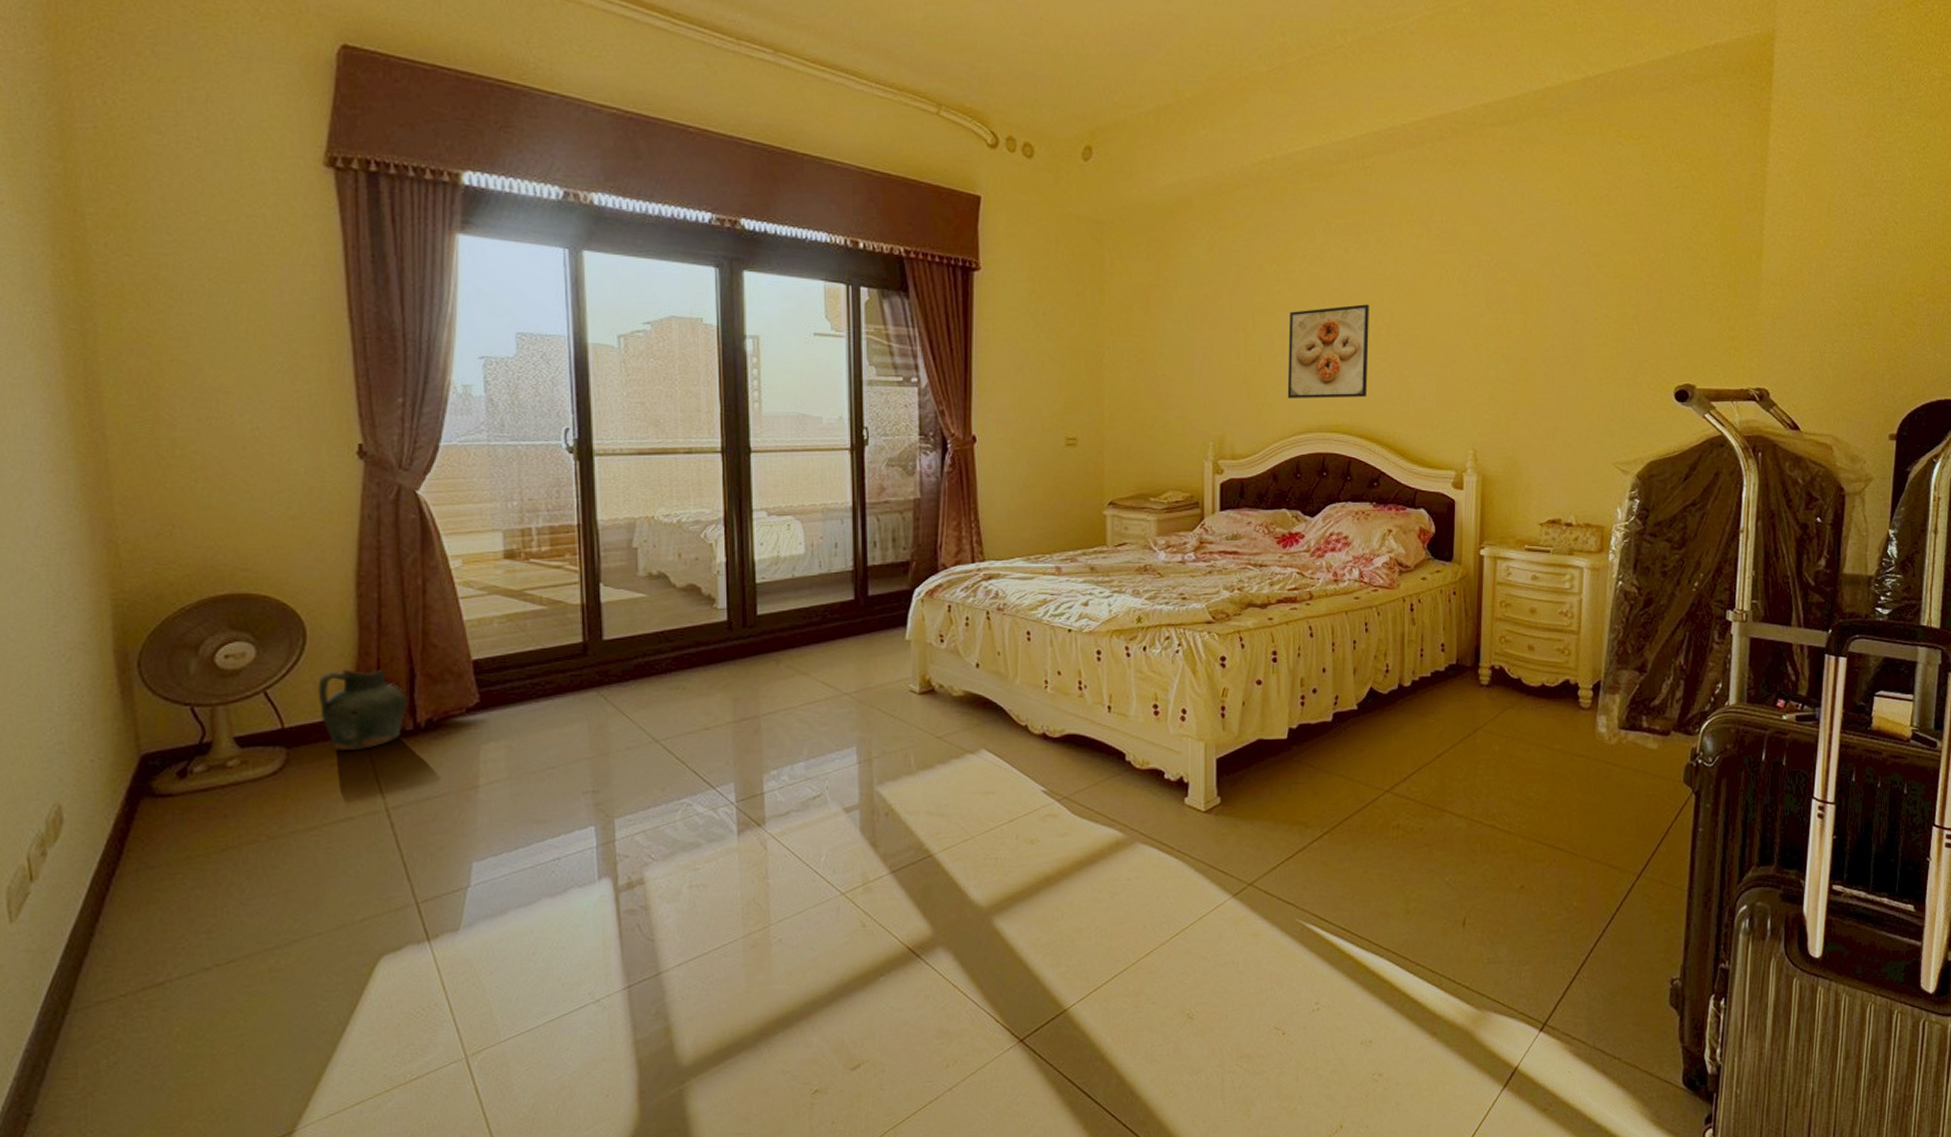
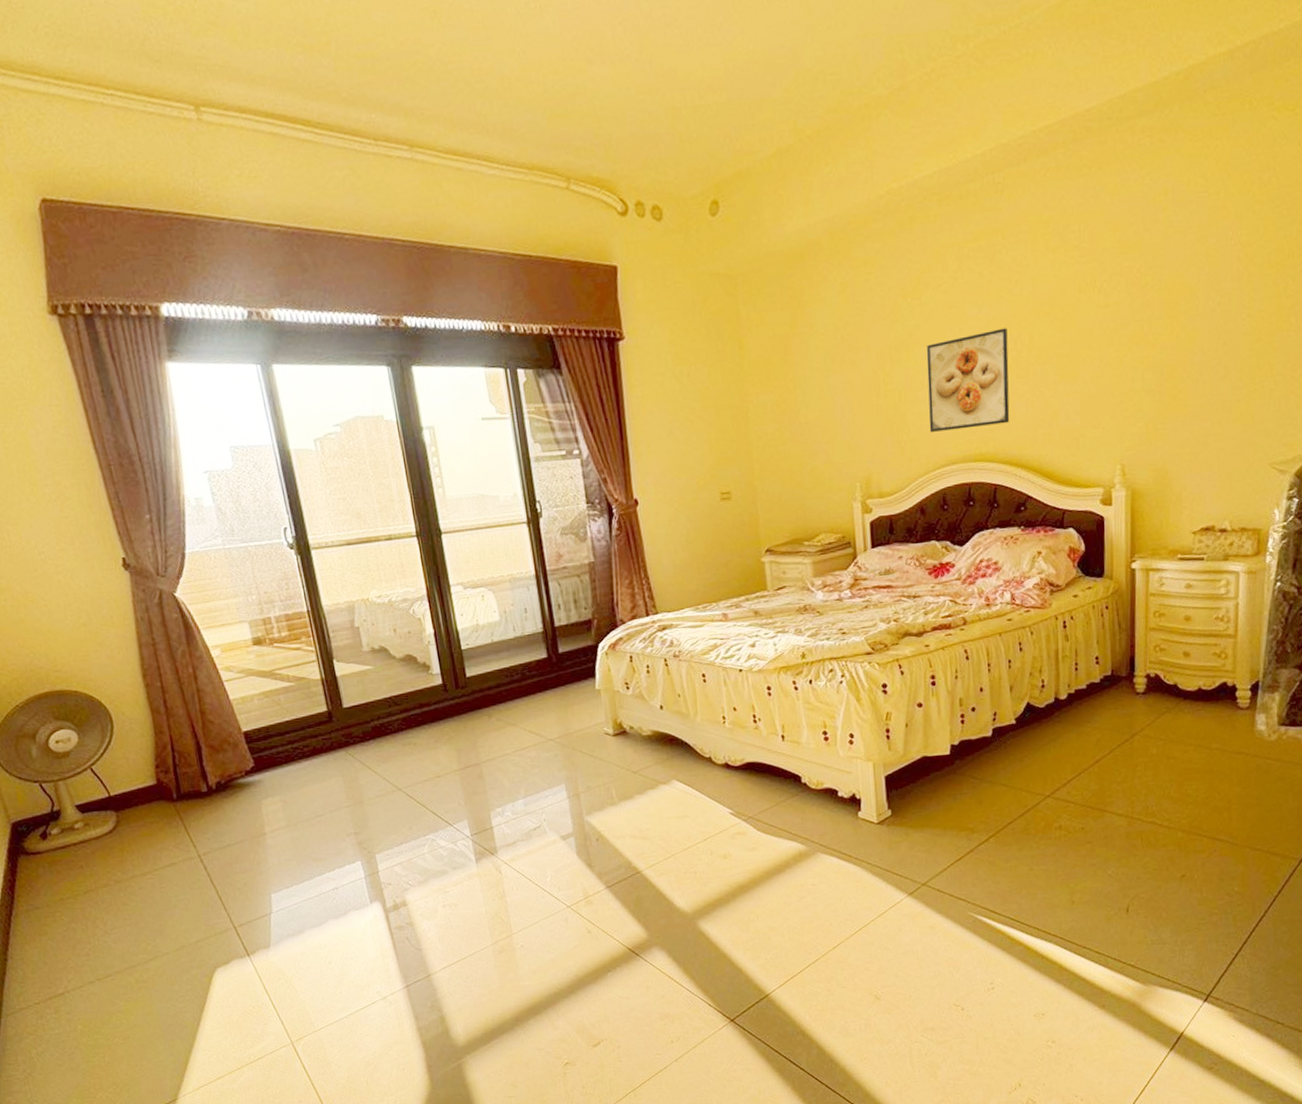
ceramic jug: present [318,668,408,750] -> none [129,744,201,811]

